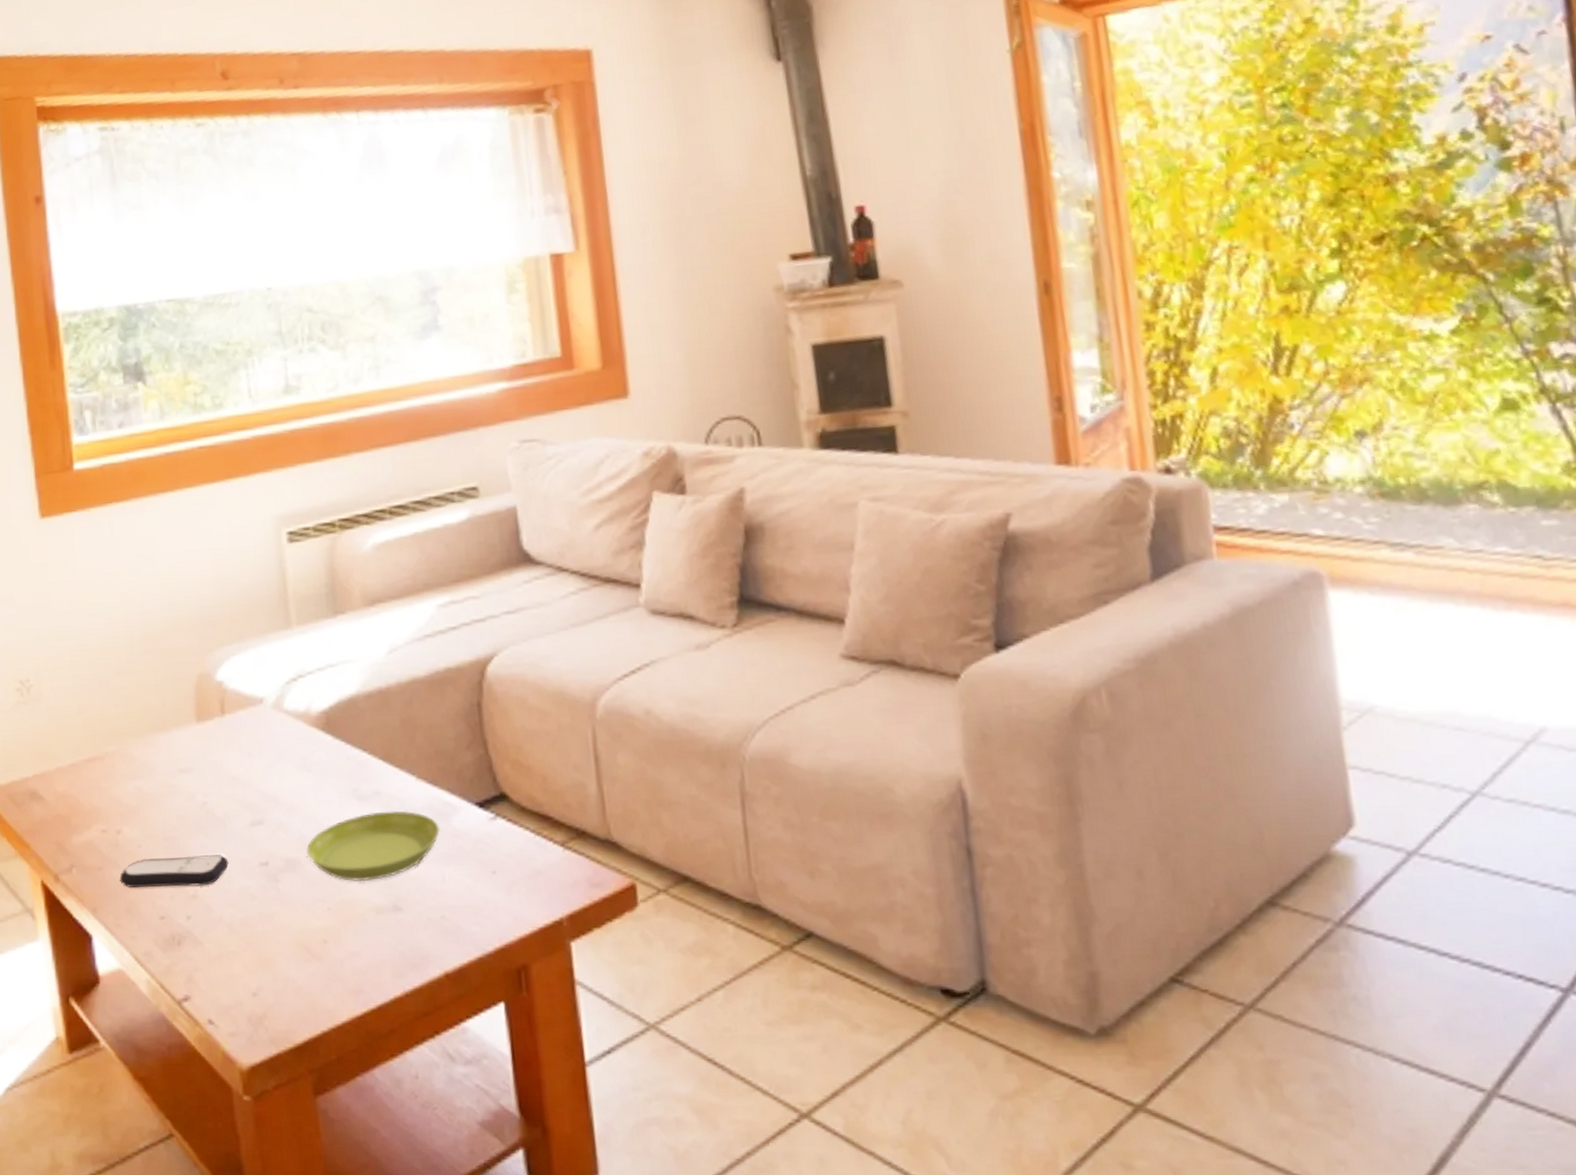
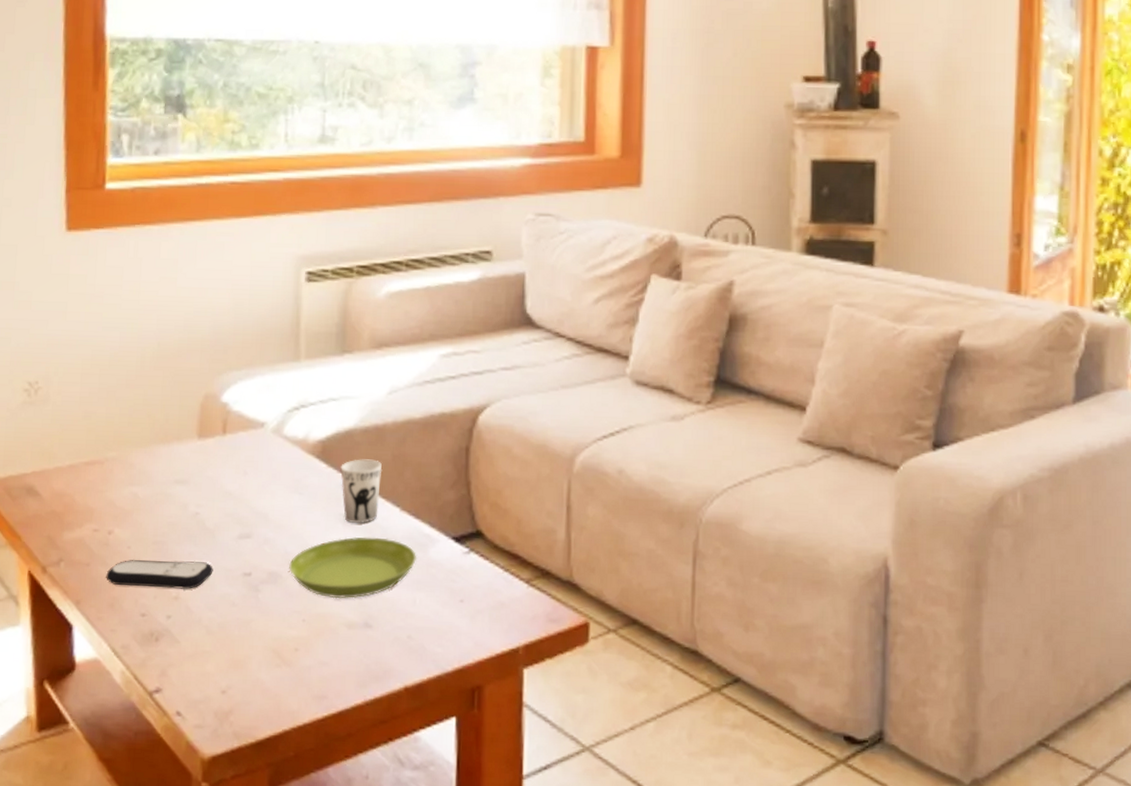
cup: none [347,726,393,798] -> present [340,459,383,524]

